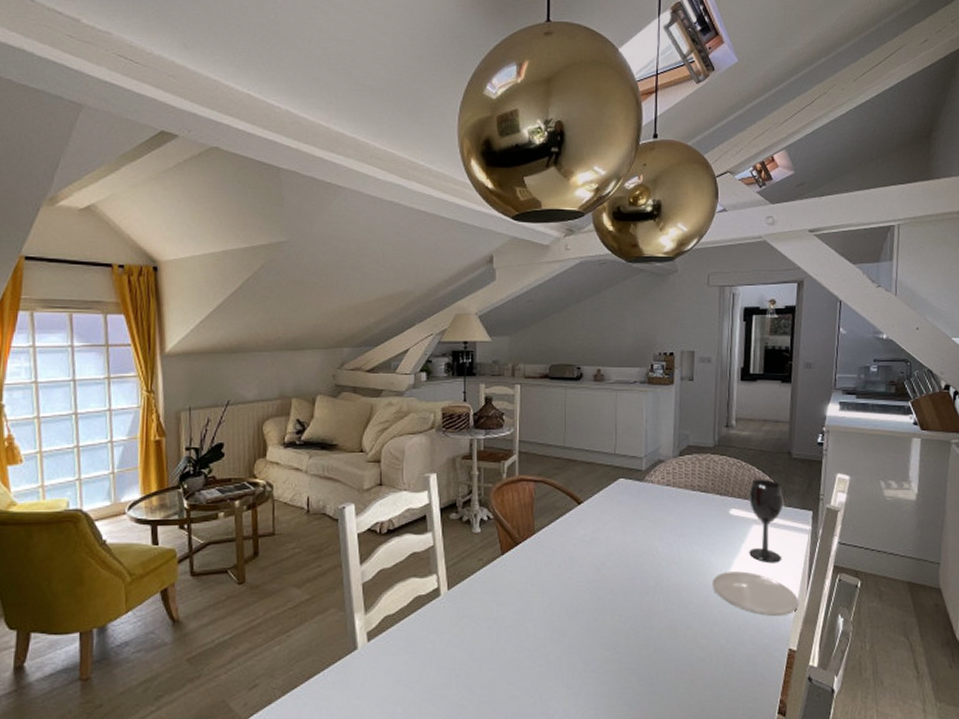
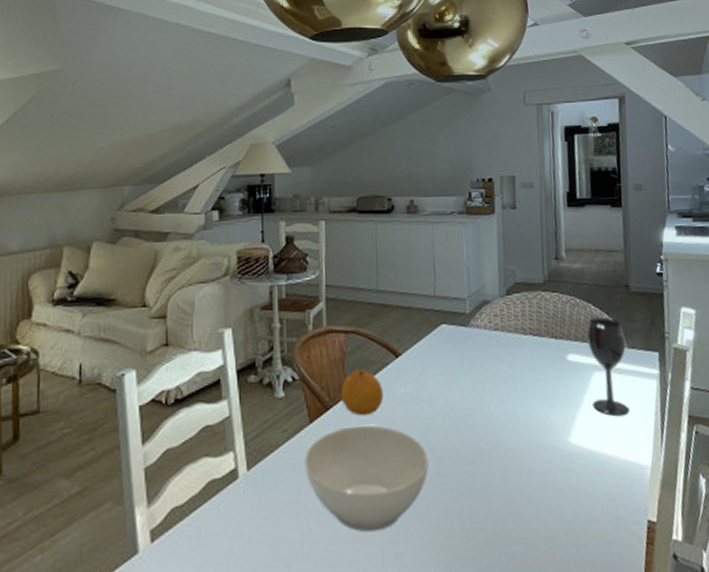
bowl: none [496,558,602,644] -> present [304,424,429,533]
fruit: none [529,513,565,551] -> present [340,369,383,416]
plate: present [712,571,800,617] -> none [554,428,655,482]

